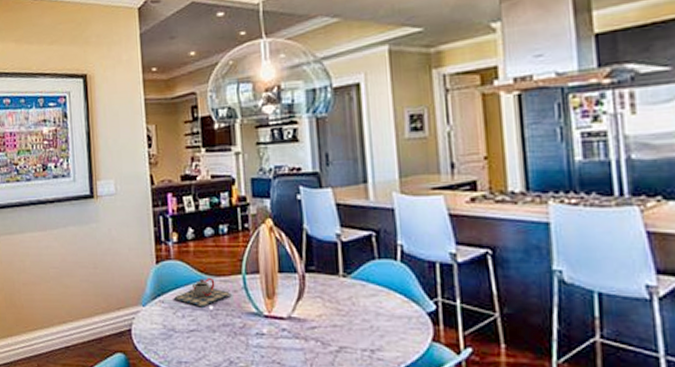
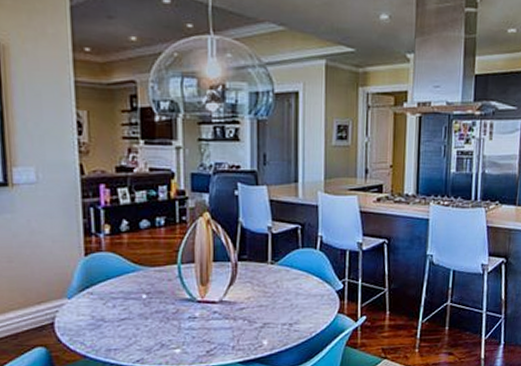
teapot: present [173,278,232,309] -> none [103,269,166,298]

